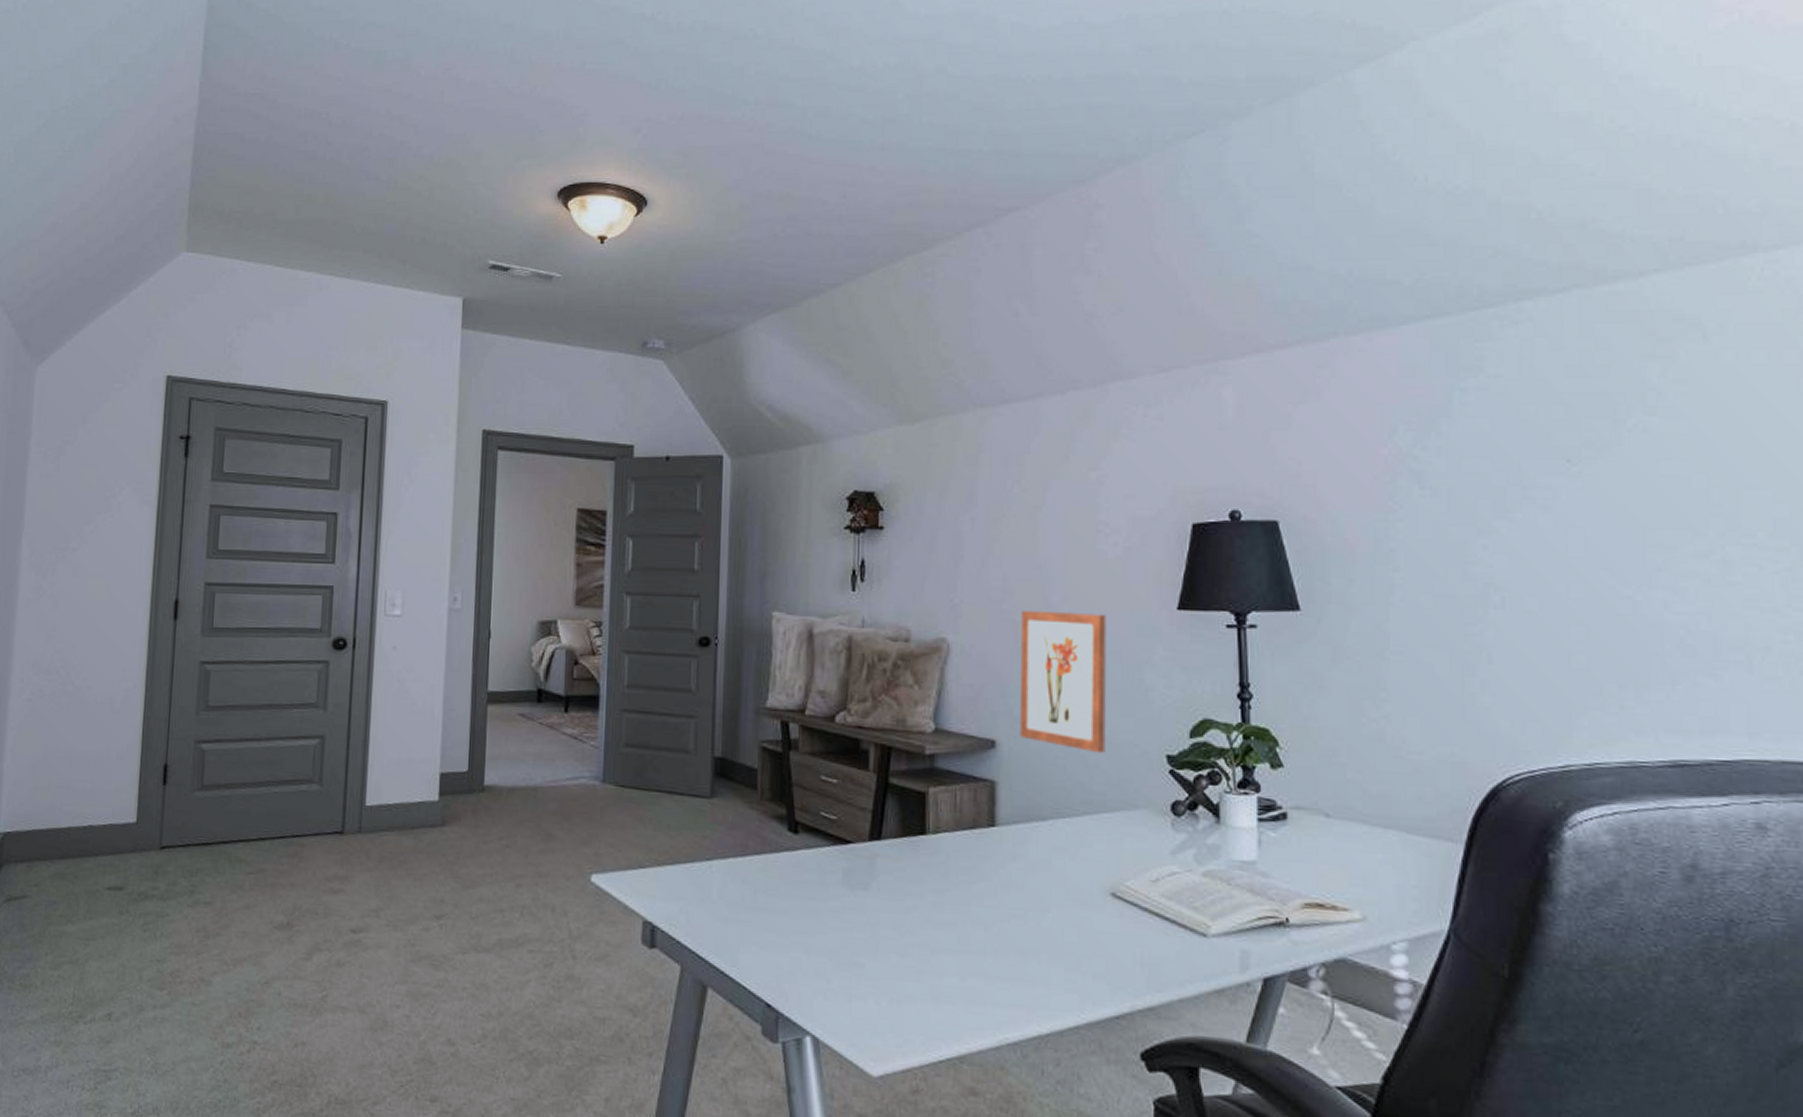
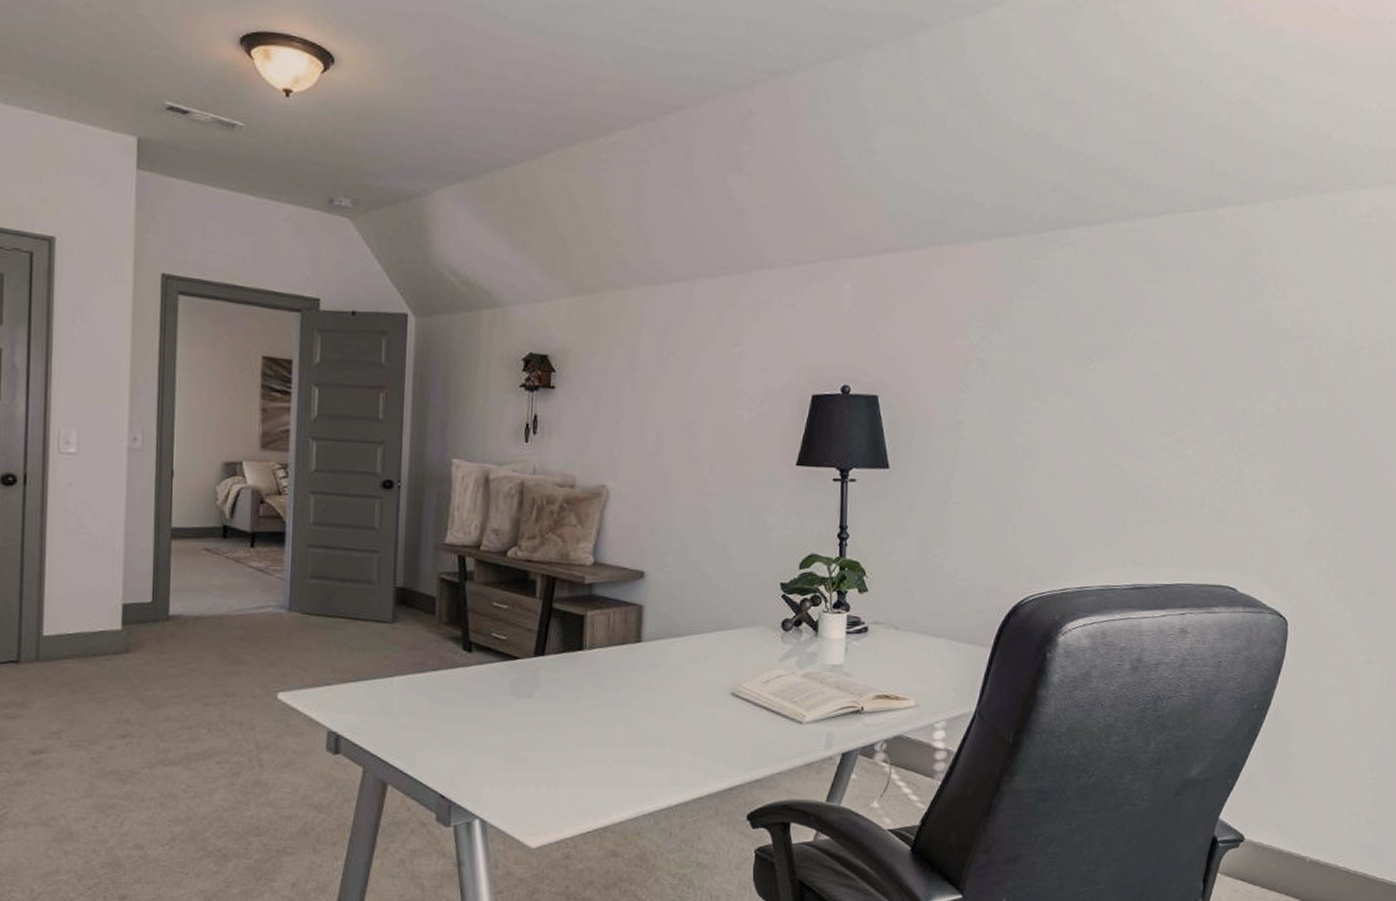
wall art: present [1020,610,1107,754] -> none [665,462,740,582]

